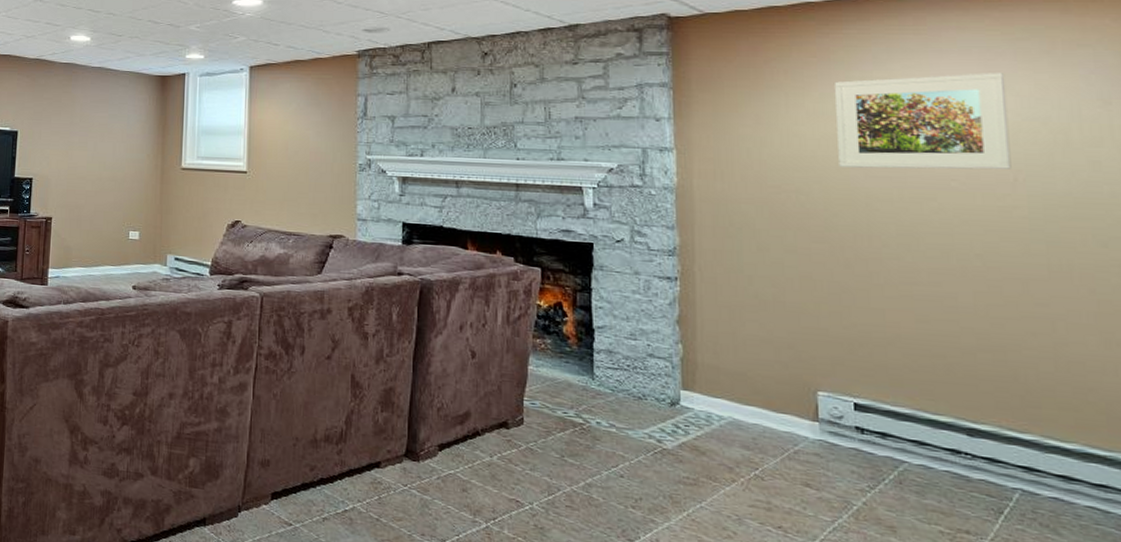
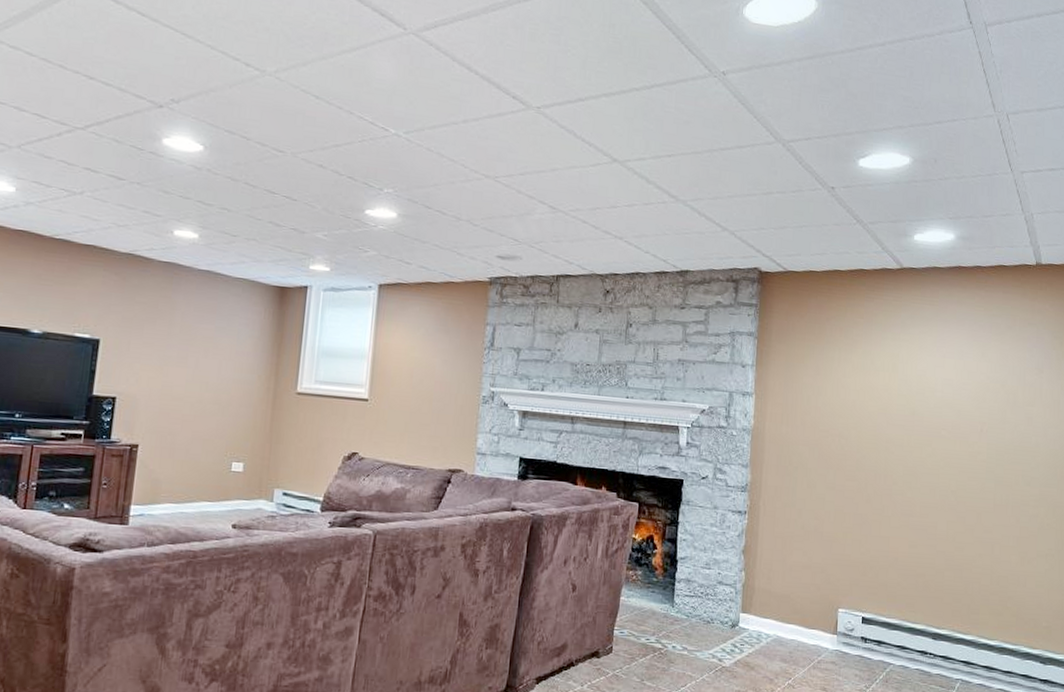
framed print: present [833,73,1012,170] -> none [870,341,983,422]

